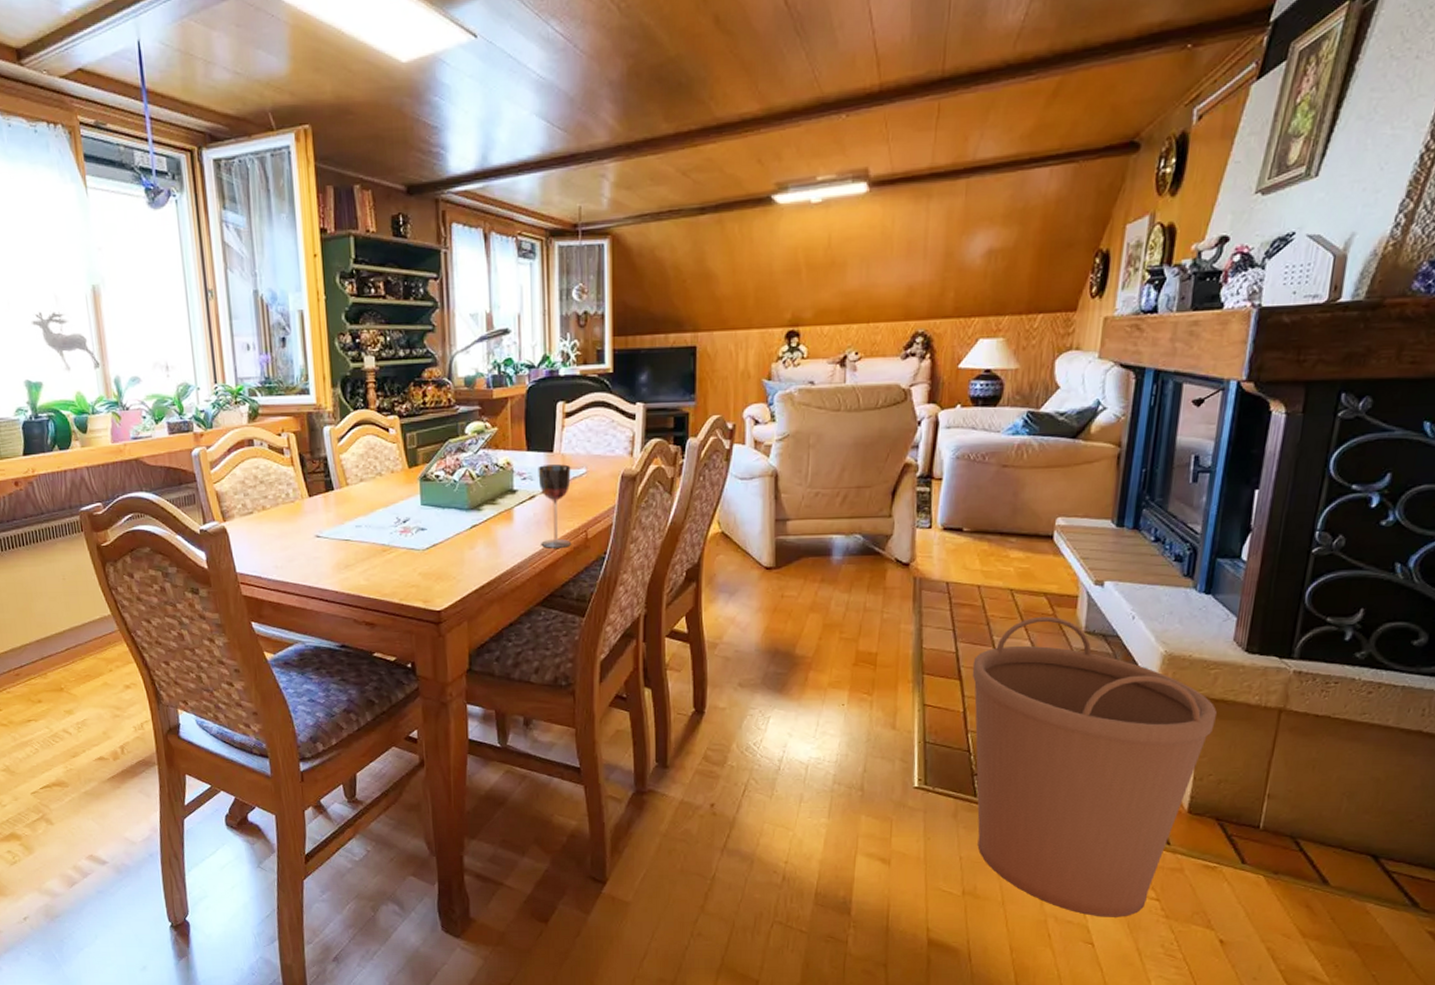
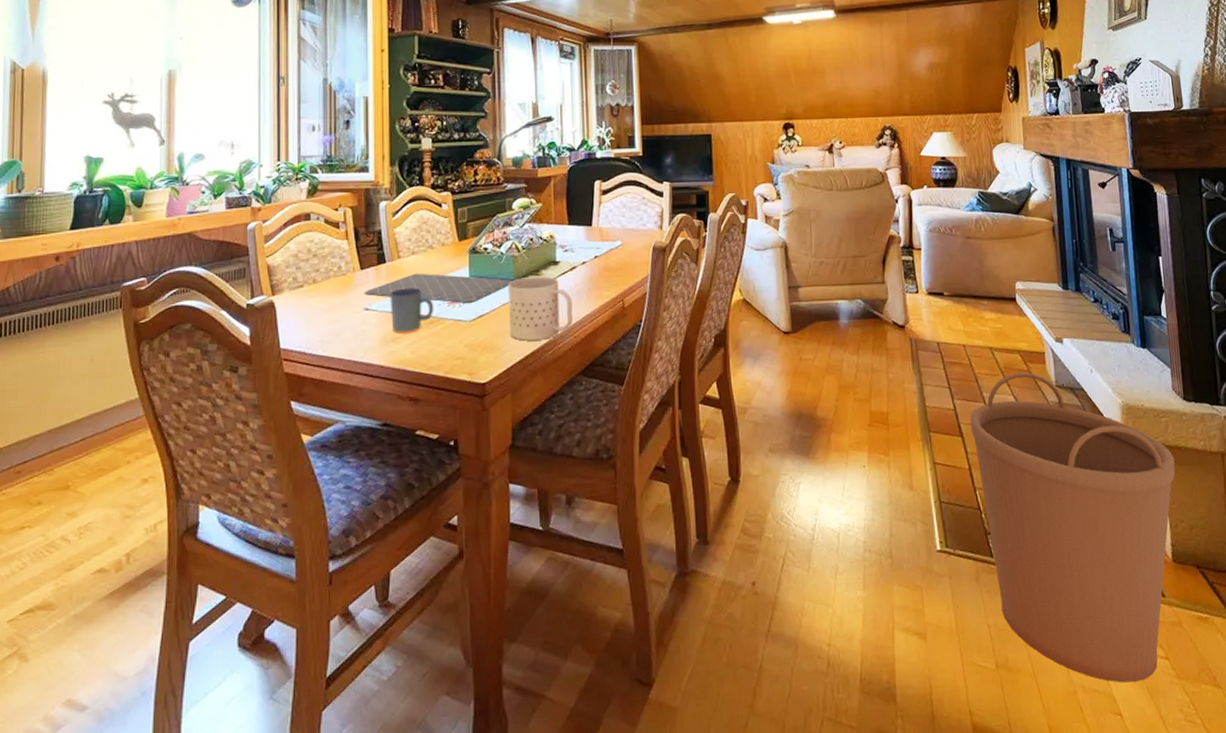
placemat: none [314,500,467,532] -> present [364,273,513,303]
mug: none [340,516,386,561] -> present [390,288,434,334]
mug: none [461,506,531,571] -> present [507,276,573,341]
wineglass: present [538,464,571,548] -> none [578,237,609,317]

